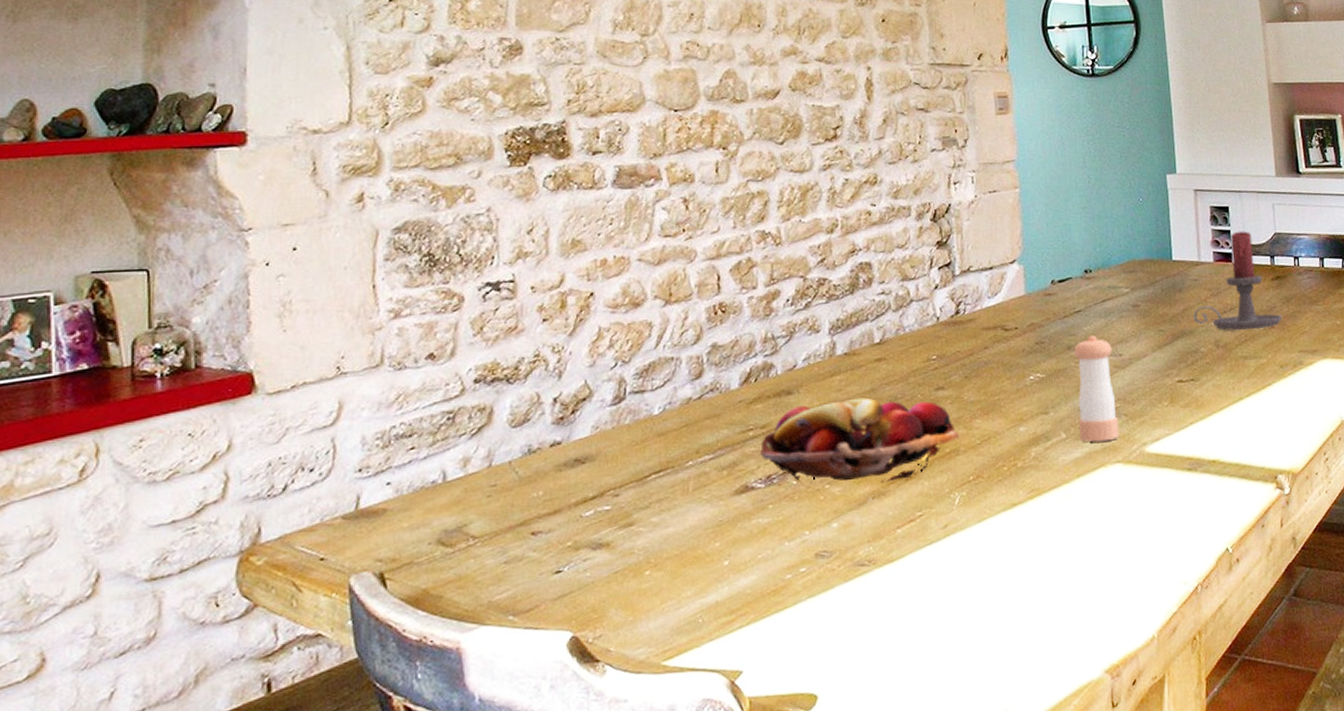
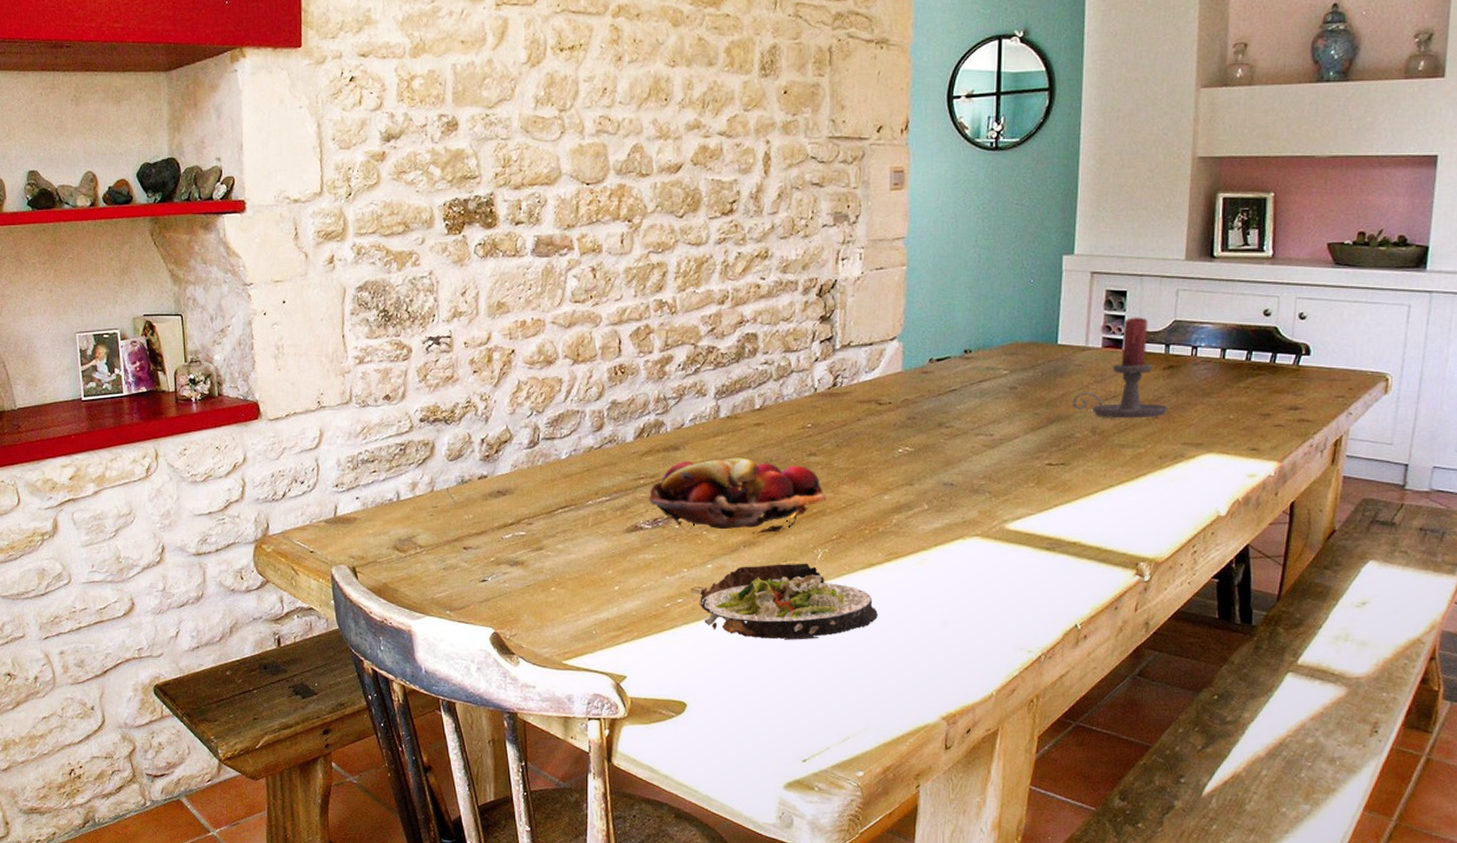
salad plate: none [825,510,1026,605] -> present [700,563,878,640]
pepper shaker: present [1073,335,1120,442] -> none [941,414,984,515]

